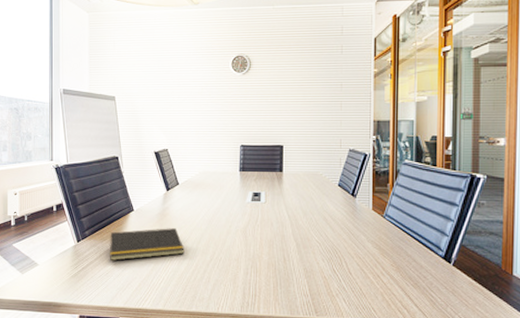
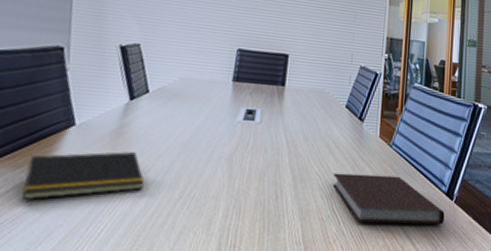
notebook: none [331,241,443,284] -> present [333,173,445,224]

